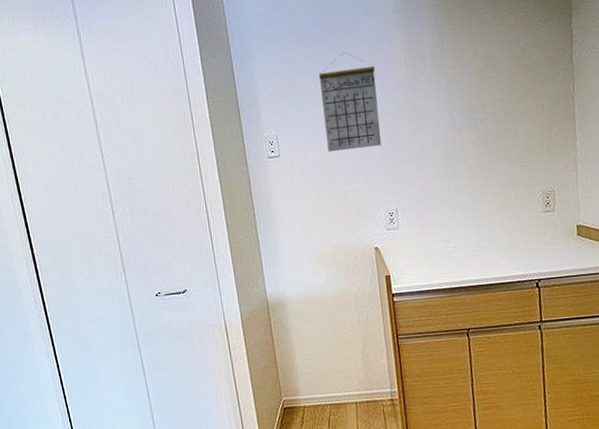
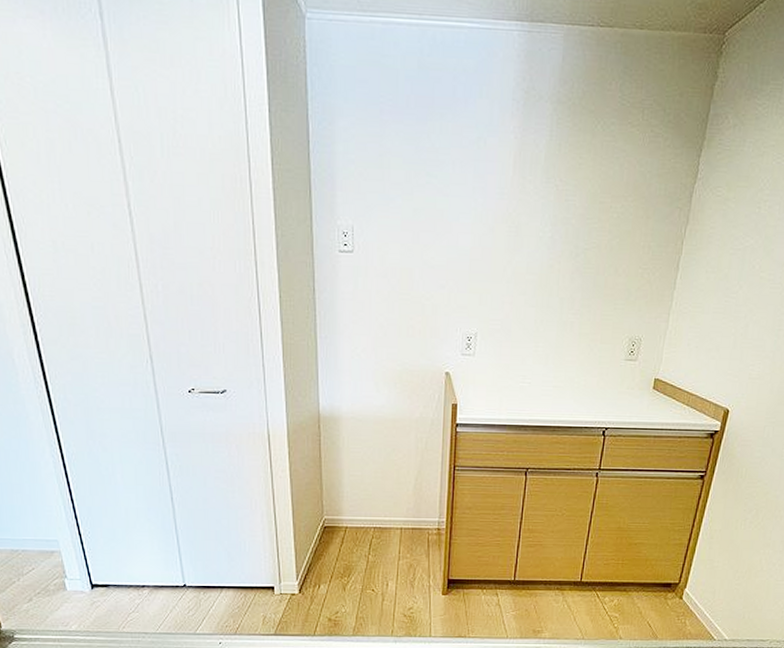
calendar: present [319,51,382,153] -> none [410,137,478,260]

